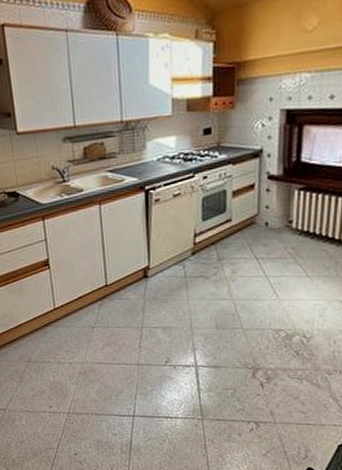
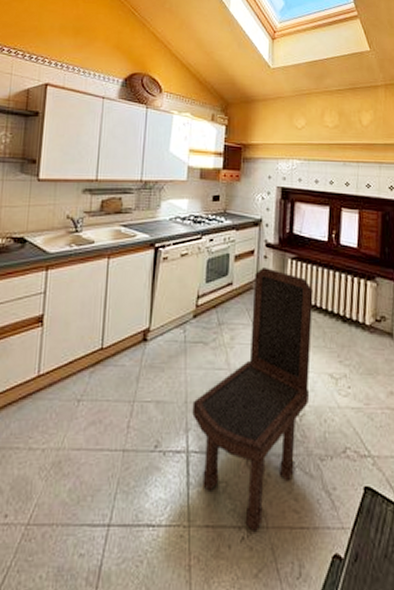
dining chair: none [197,201,324,425] -> present [192,268,313,531]

